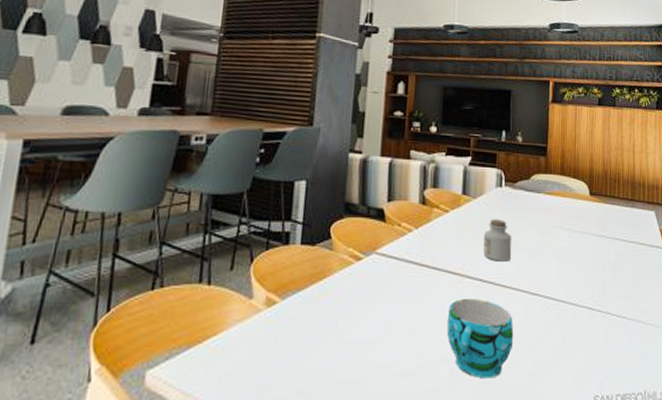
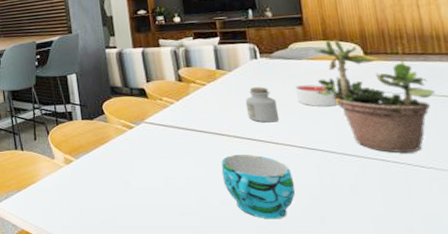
candle: none [530,222,563,248] -> present [295,84,338,107]
potted plant: none [546,174,636,302] -> present [314,38,436,153]

